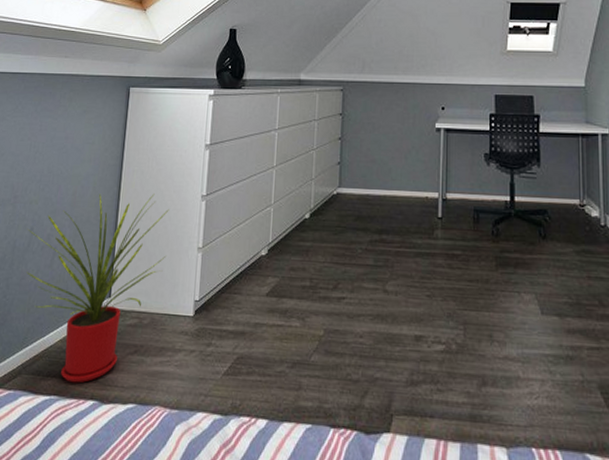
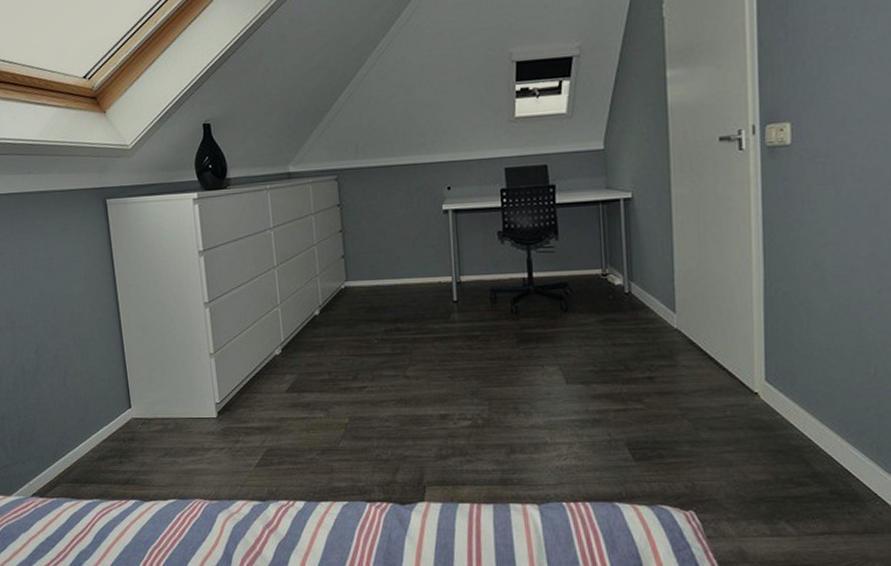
house plant: present [26,193,169,383] -> none [32,306,179,486]

